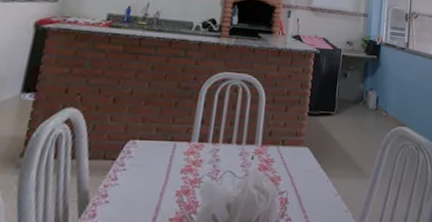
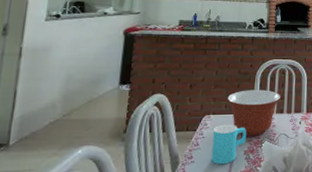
cup: none [132,153,182,208] -> present [212,124,247,165]
mixing bowl: none [160,110,230,172] -> present [227,90,281,136]

